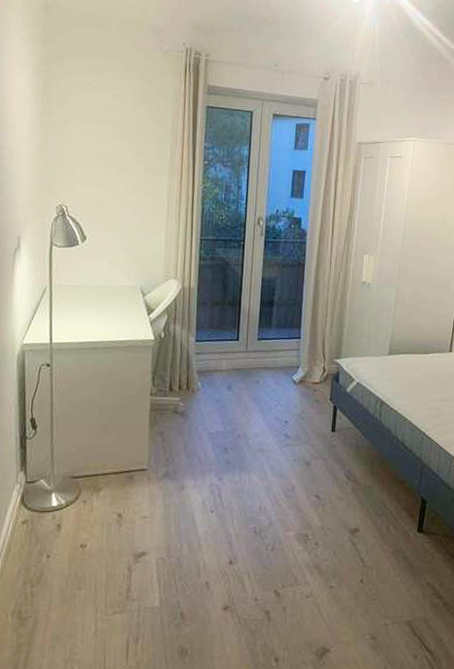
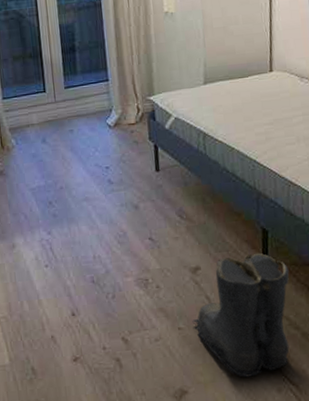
boots: none [344,521,441,641] -> present [192,252,290,377]

